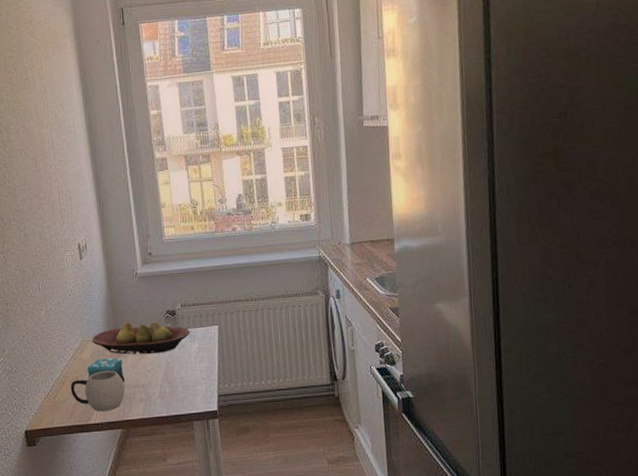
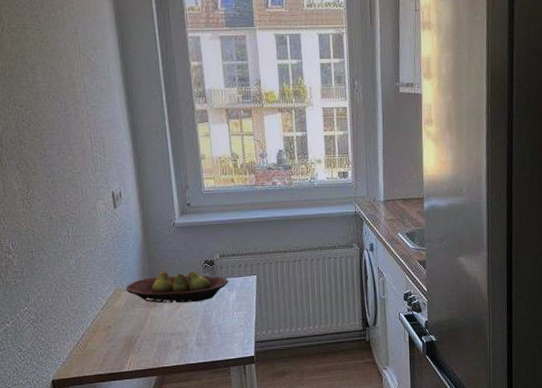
mug: present [70,370,125,412] -> none [102,318,160,360]
candle: present [87,358,125,383] -> none [120,307,161,331]

